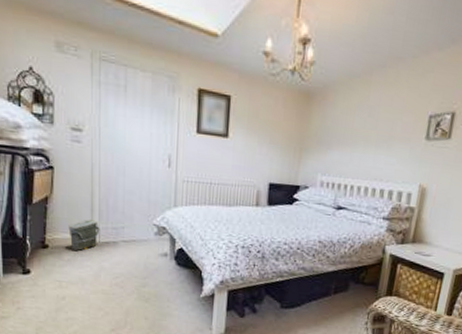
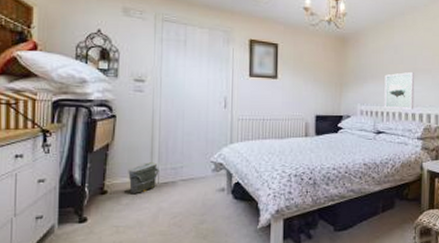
wall art: none [348,139,390,185] -> present [384,71,415,110]

